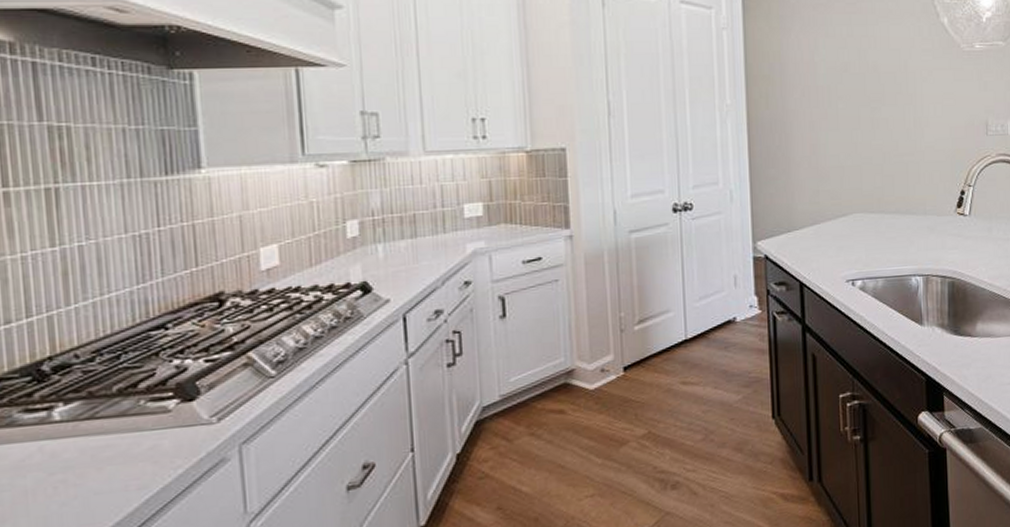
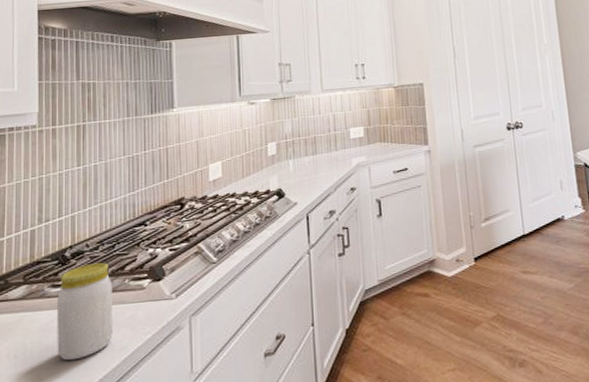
jar: none [34,378,126,506] -> present [57,263,113,360]

